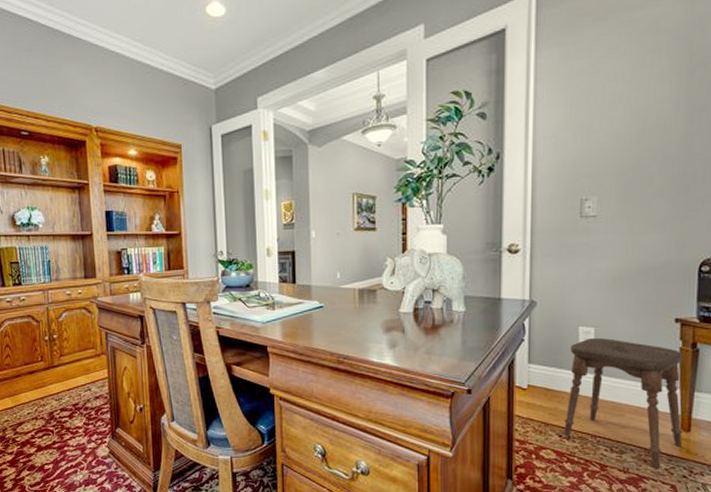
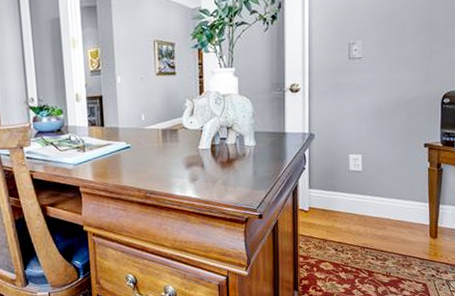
stool: present [564,337,683,469] -> none [339,163,432,271]

